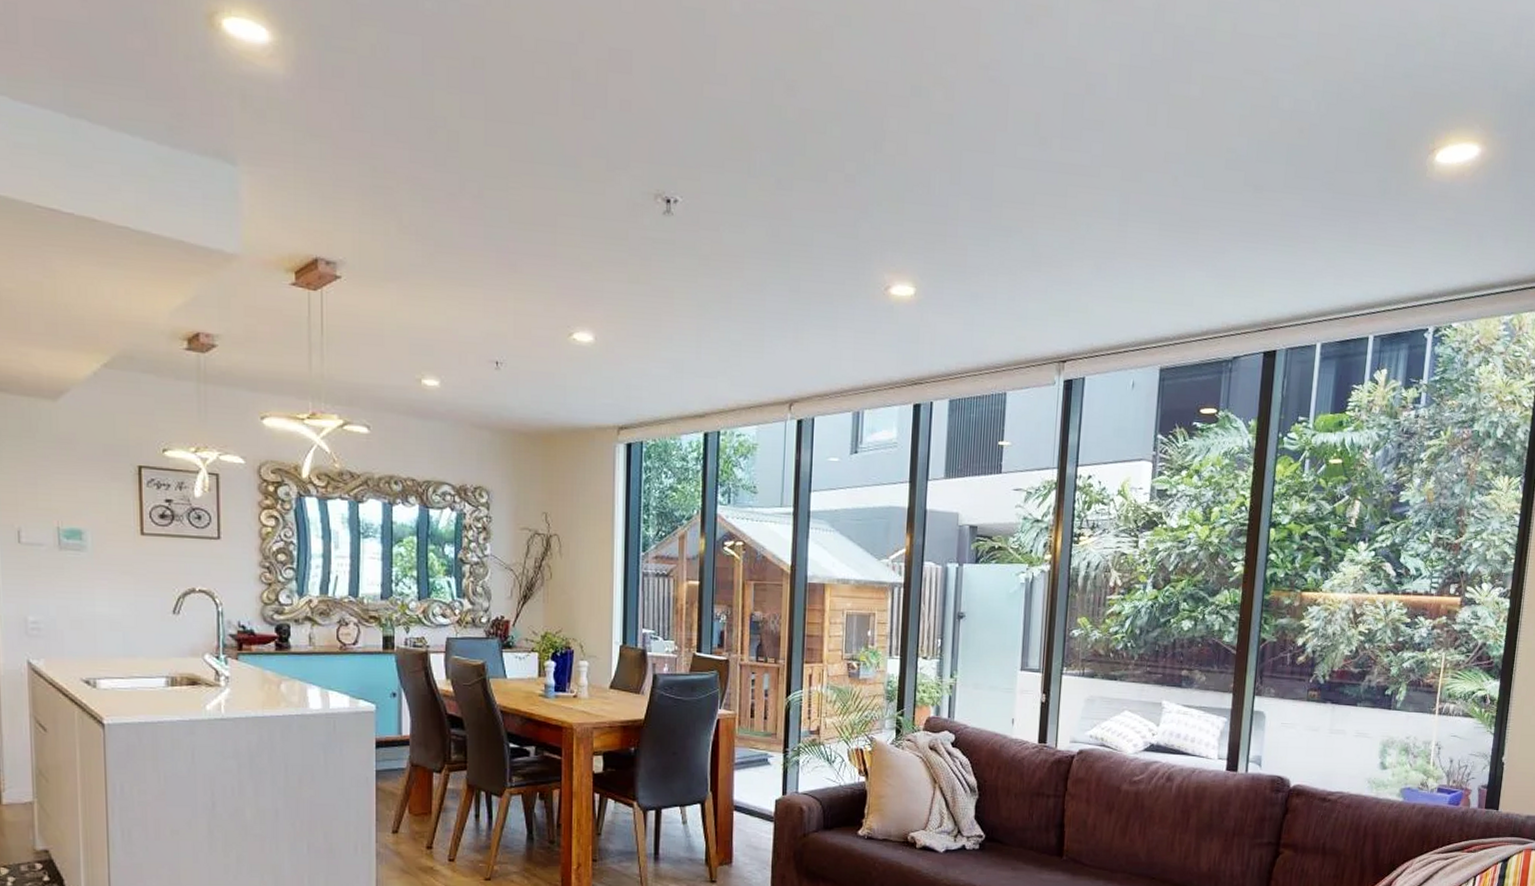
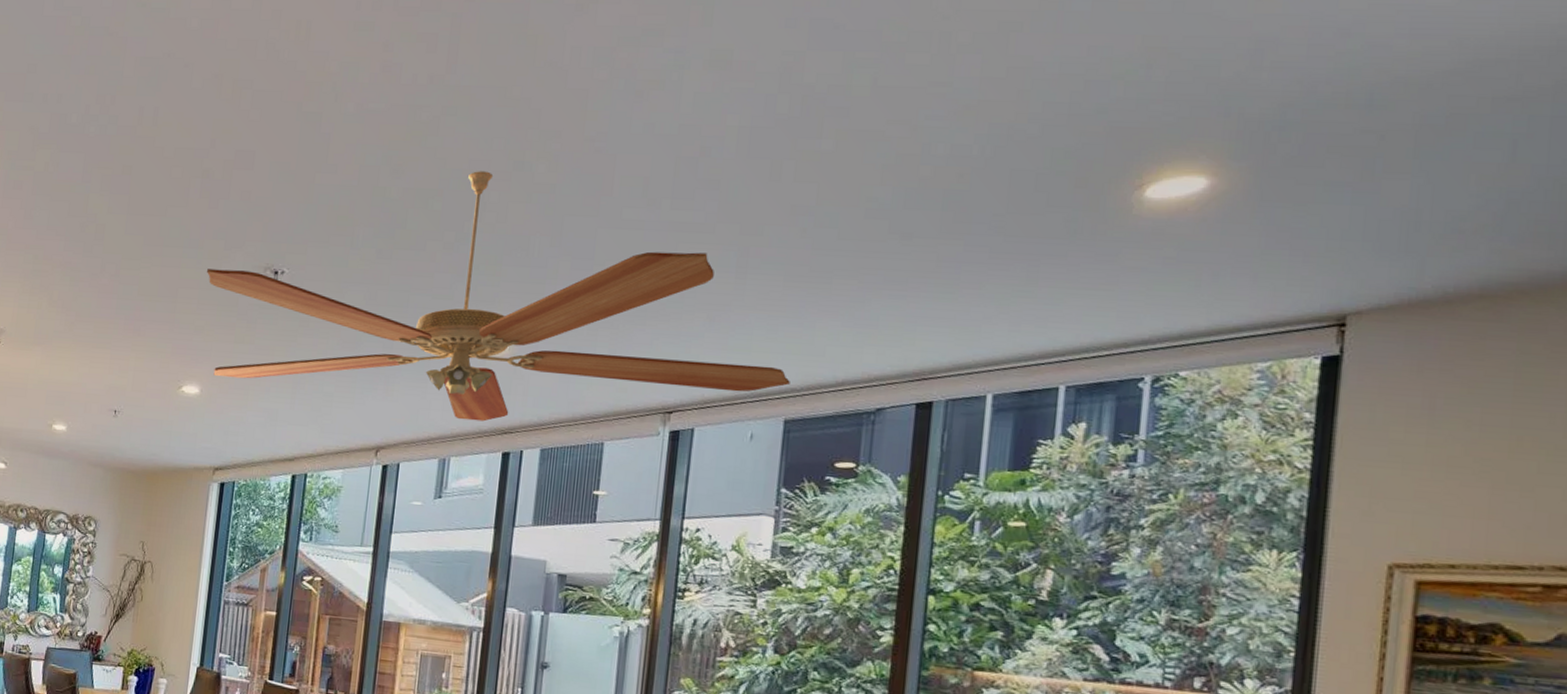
ceiling fan: none [589,94,1165,372] -> present [207,171,790,422]

